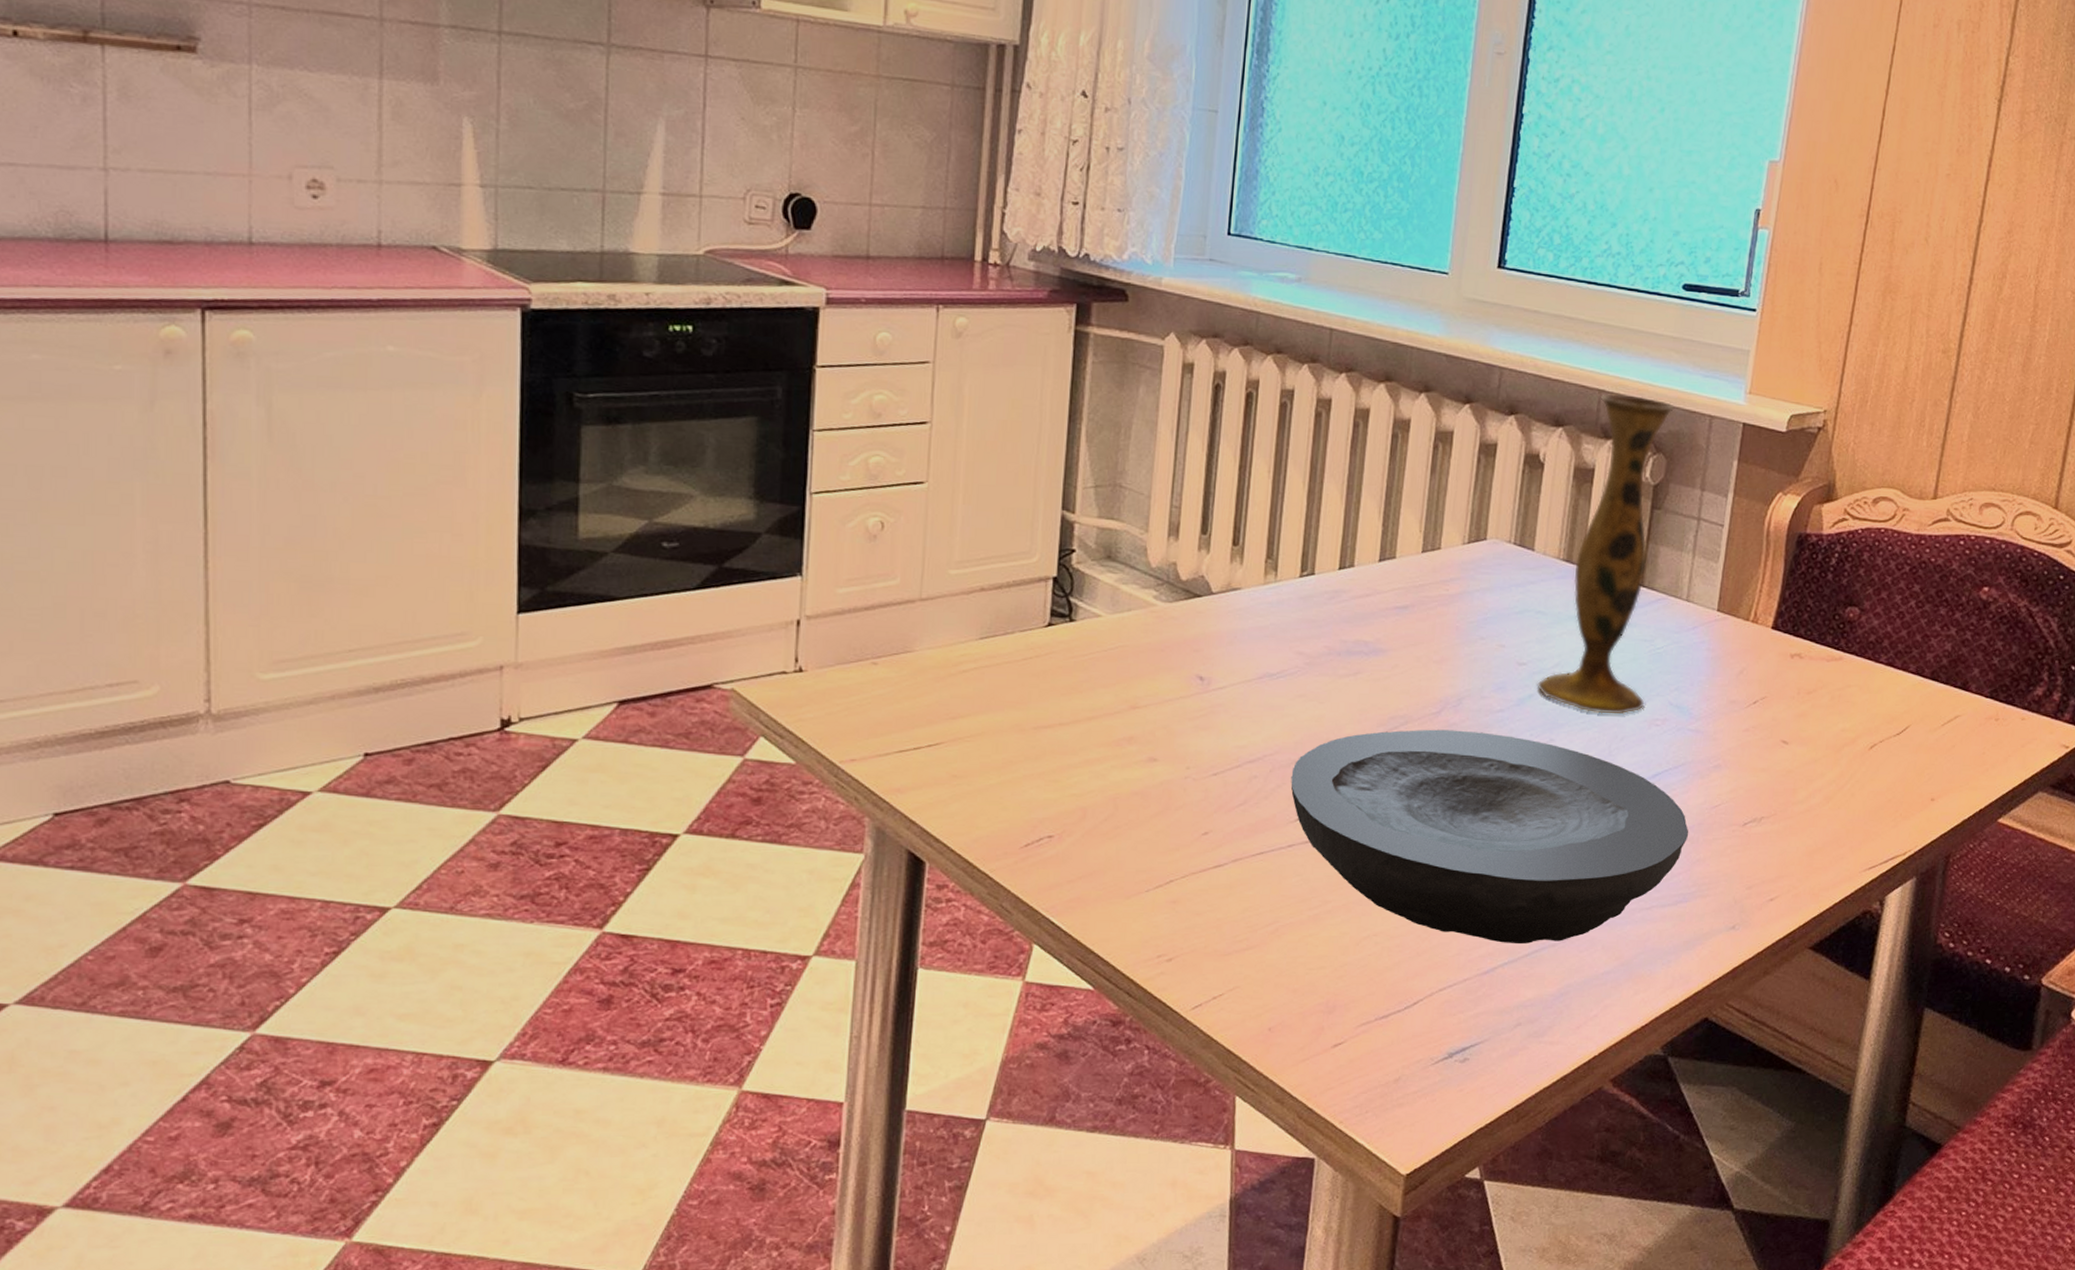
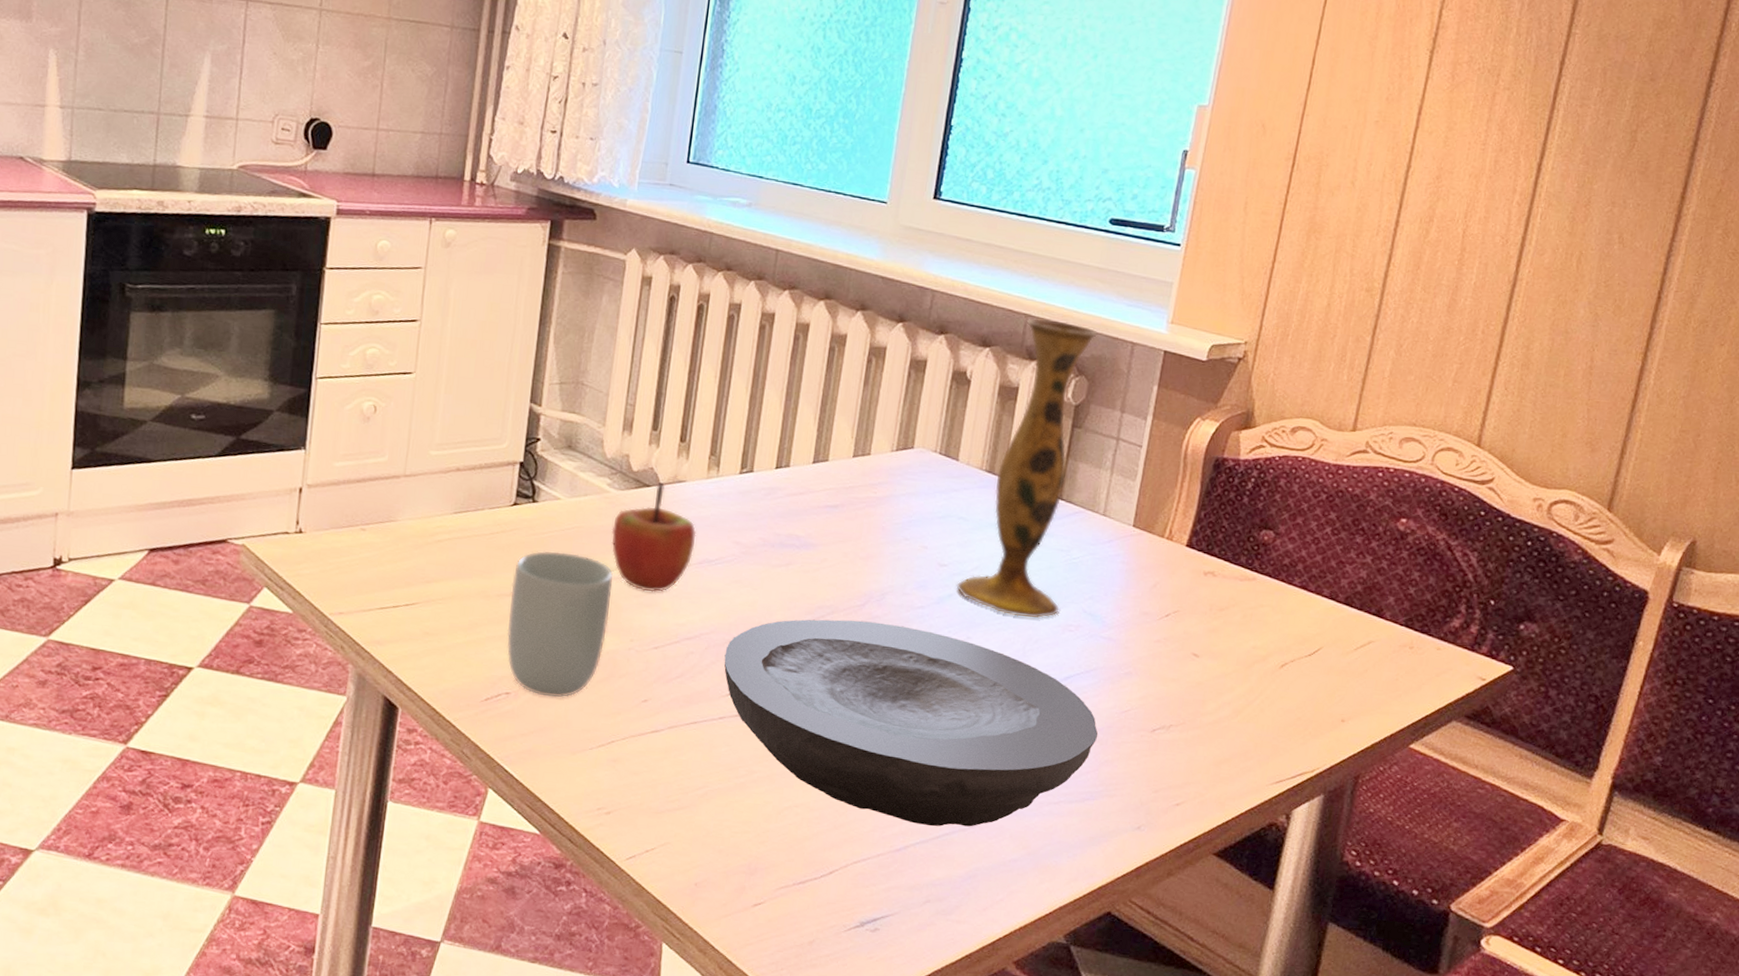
cup: none [1047,674,1165,837] -> present [506,550,614,698]
apple: none [1160,591,1255,713] -> present [611,482,697,592]

